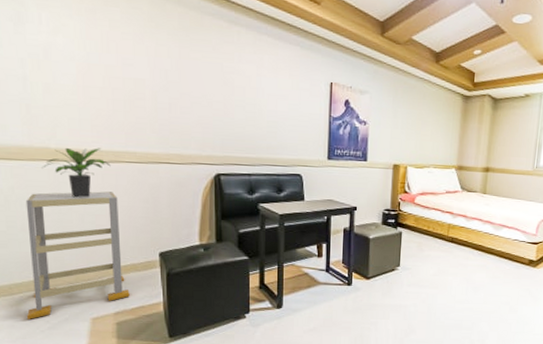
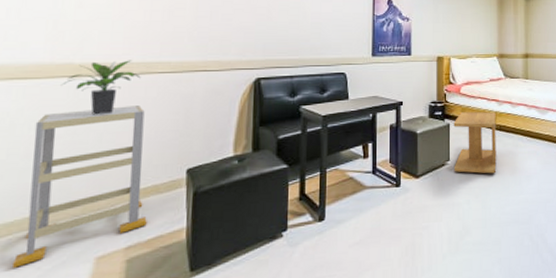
side table: none [403,221,449,282] -> present [453,111,497,174]

